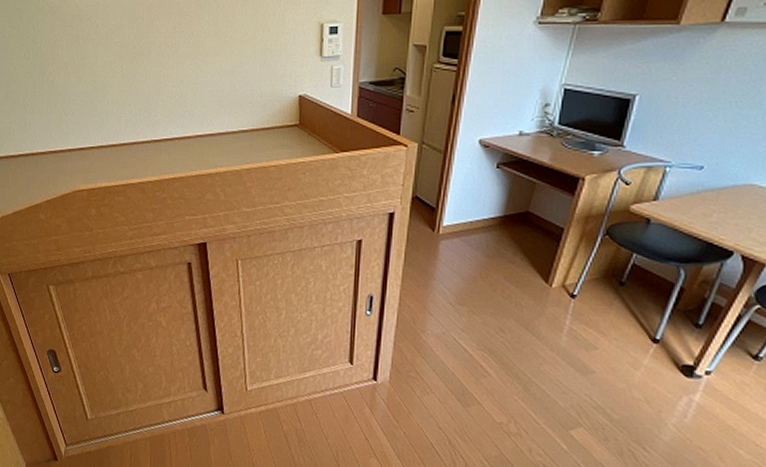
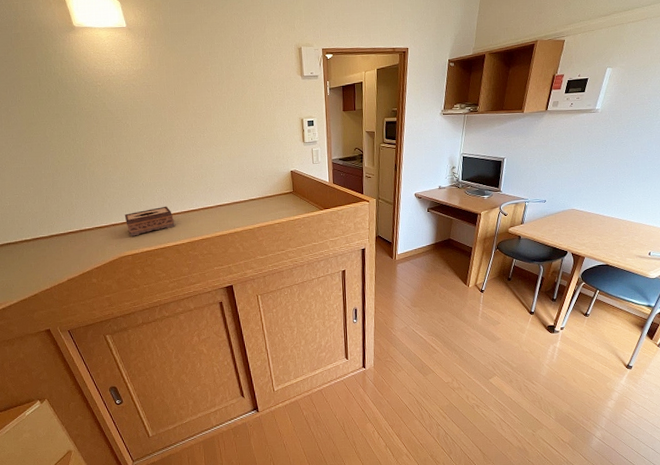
tissue box: none [83,131,142,167] -> present [124,206,175,237]

